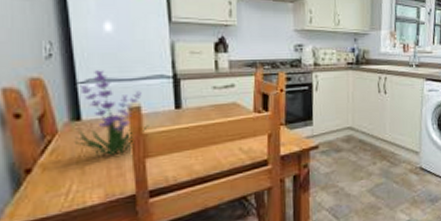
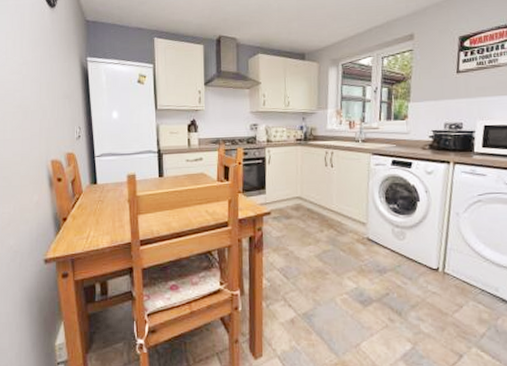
plant: present [75,70,149,156] -> none [93,147,141,212]

